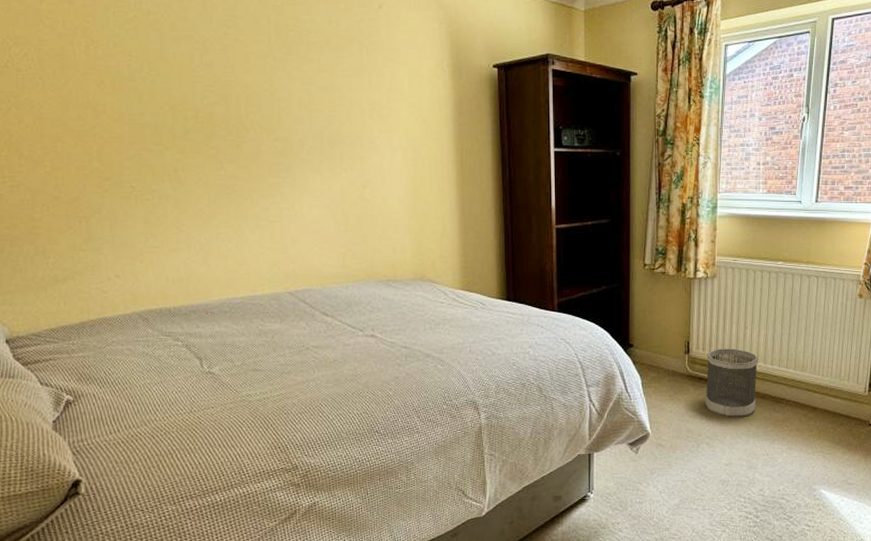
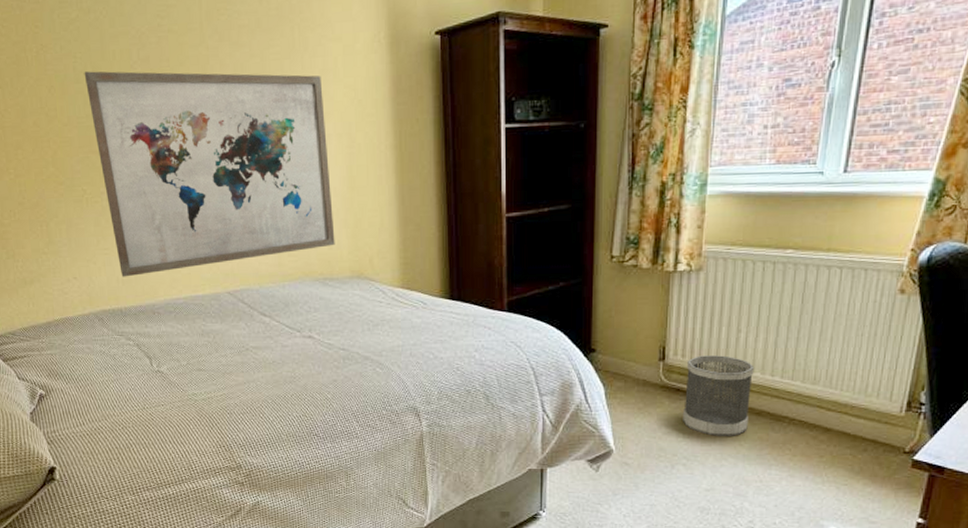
wall art: none [140,70,399,276] -> present [84,71,335,277]

